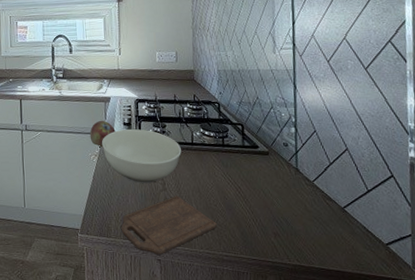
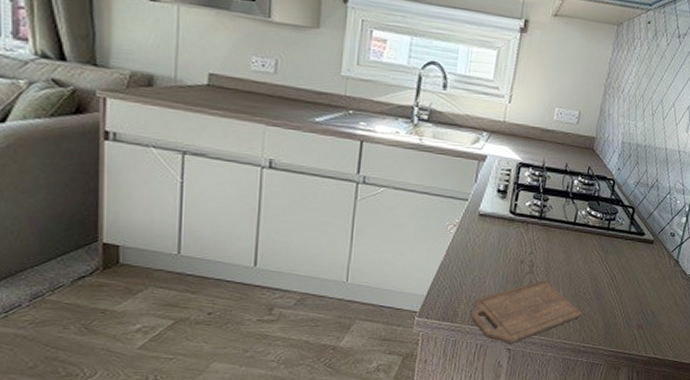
fruit: present [89,120,116,148] -> none [451,182,486,217]
bowl: present [101,128,181,183] -> none [464,197,561,264]

